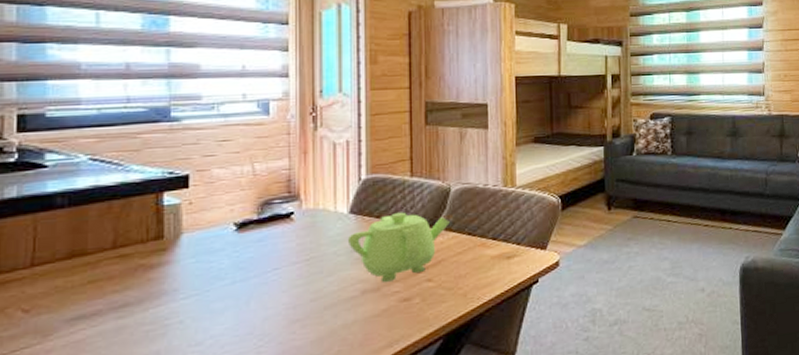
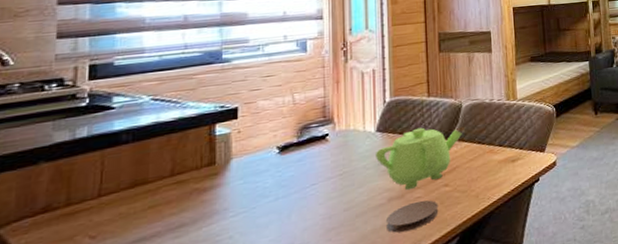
coaster: none [359,295,420,330] -> present [386,200,439,233]

